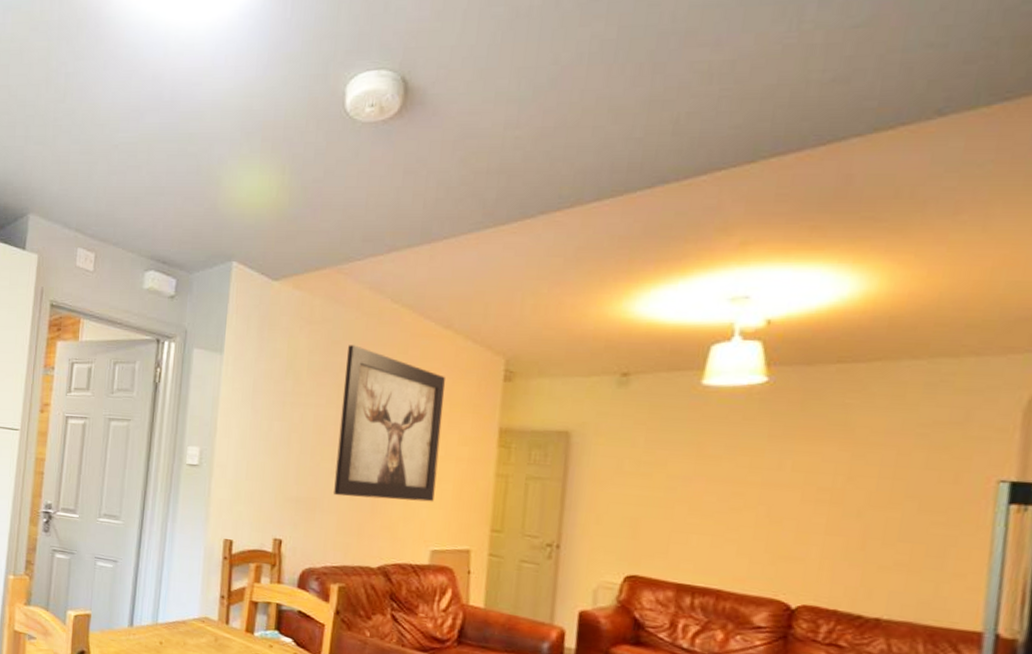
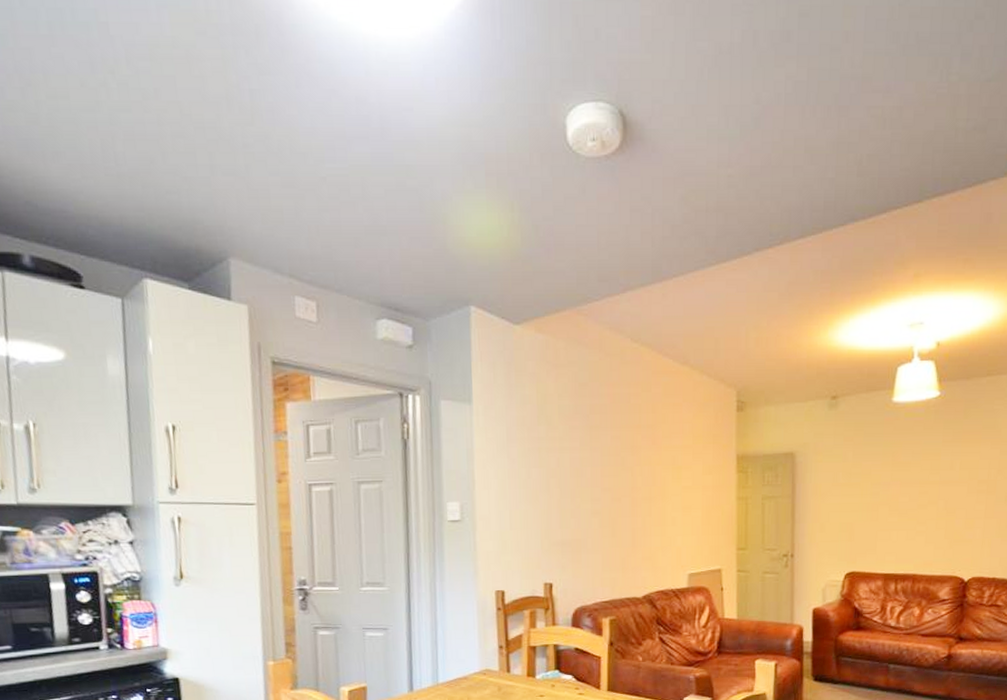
wall art: present [334,345,445,502] -> none [594,386,687,534]

